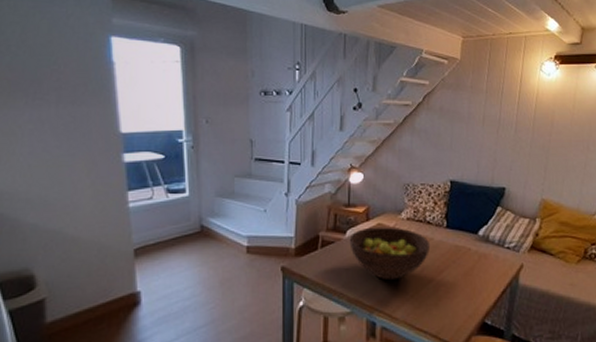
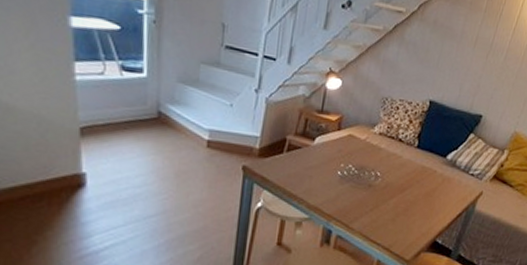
fruit bowl: present [349,227,431,281] -> none [316,137,399,193]

